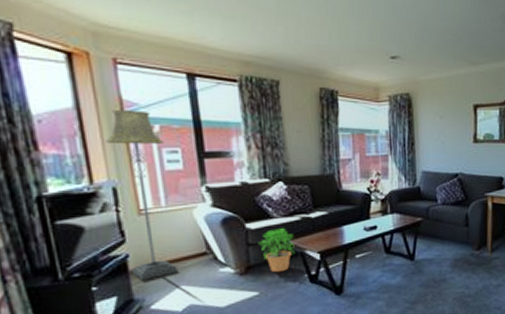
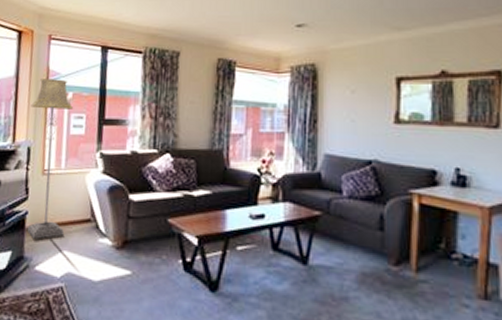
potted plant: present [258,228,295,273] -> none [138,203,174,253]

